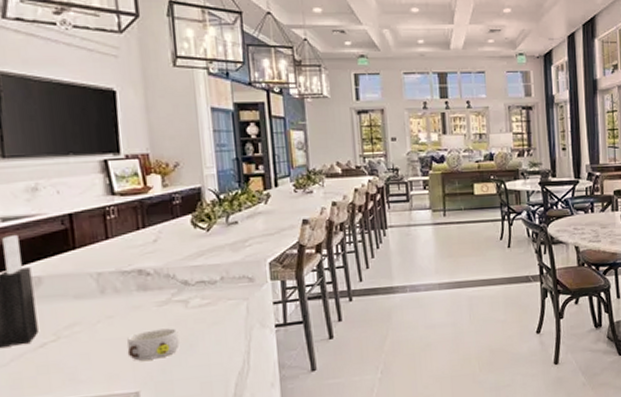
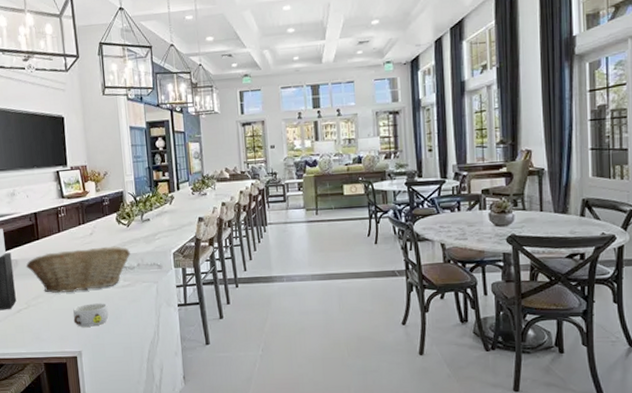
fruit basket: none [54,255,211,319] -> present [26,246,130,293]

